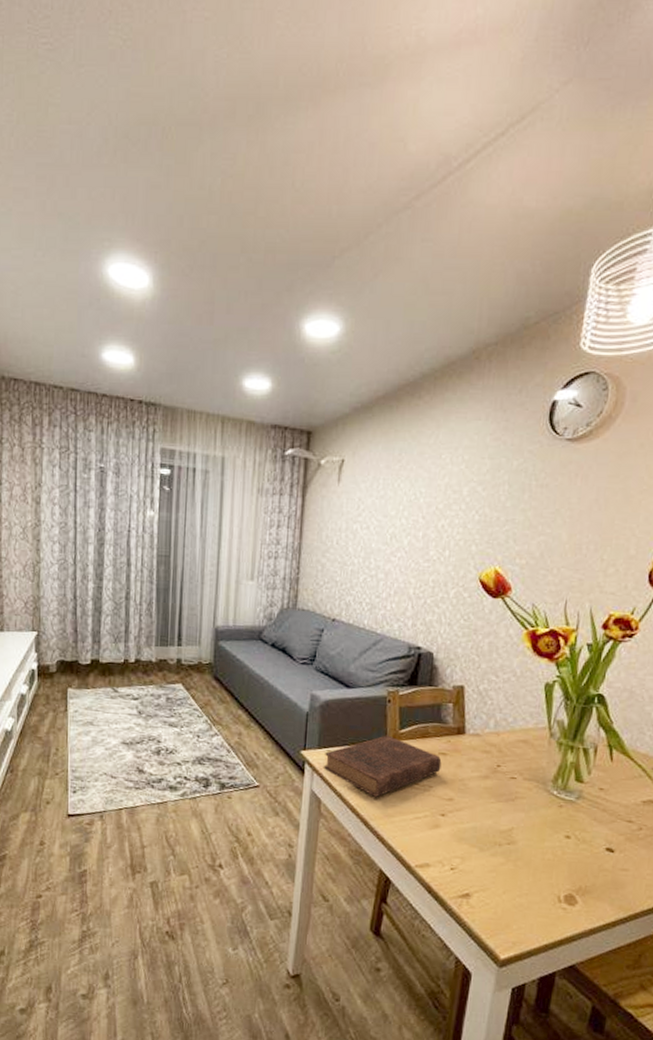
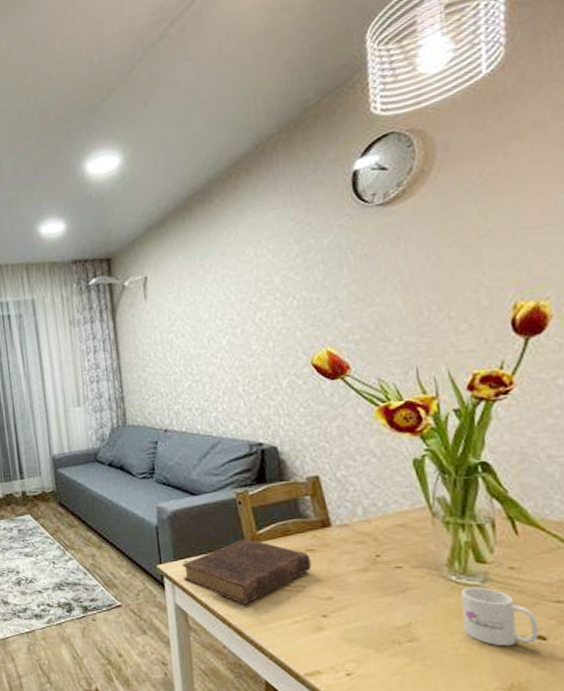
mug: none [554,802,611,855] -> present [460,587,540,647]

